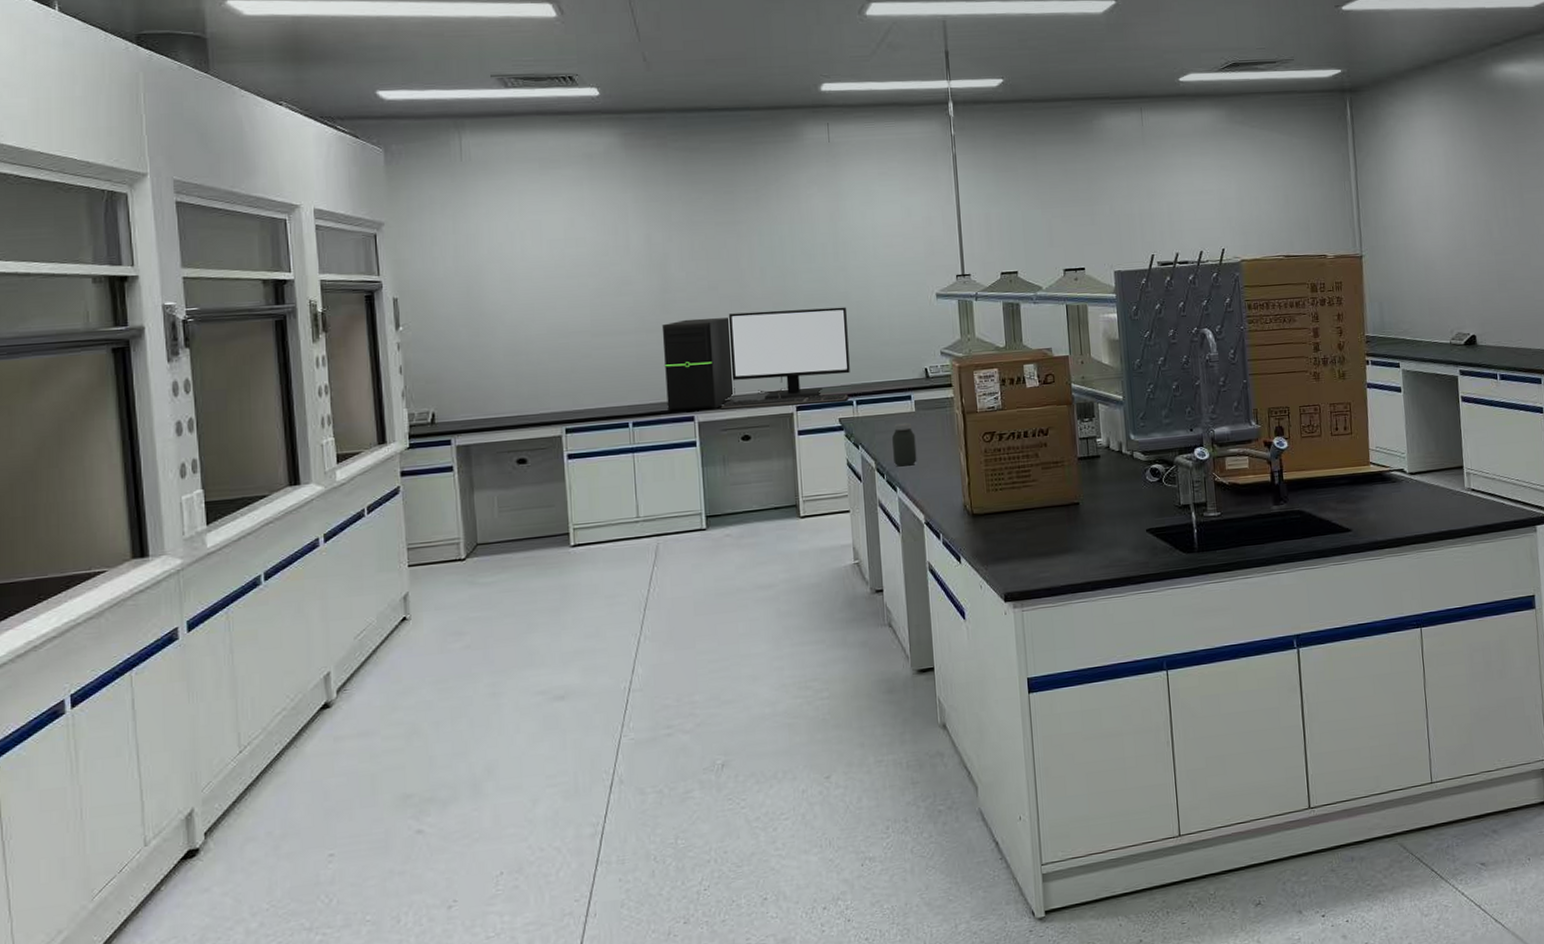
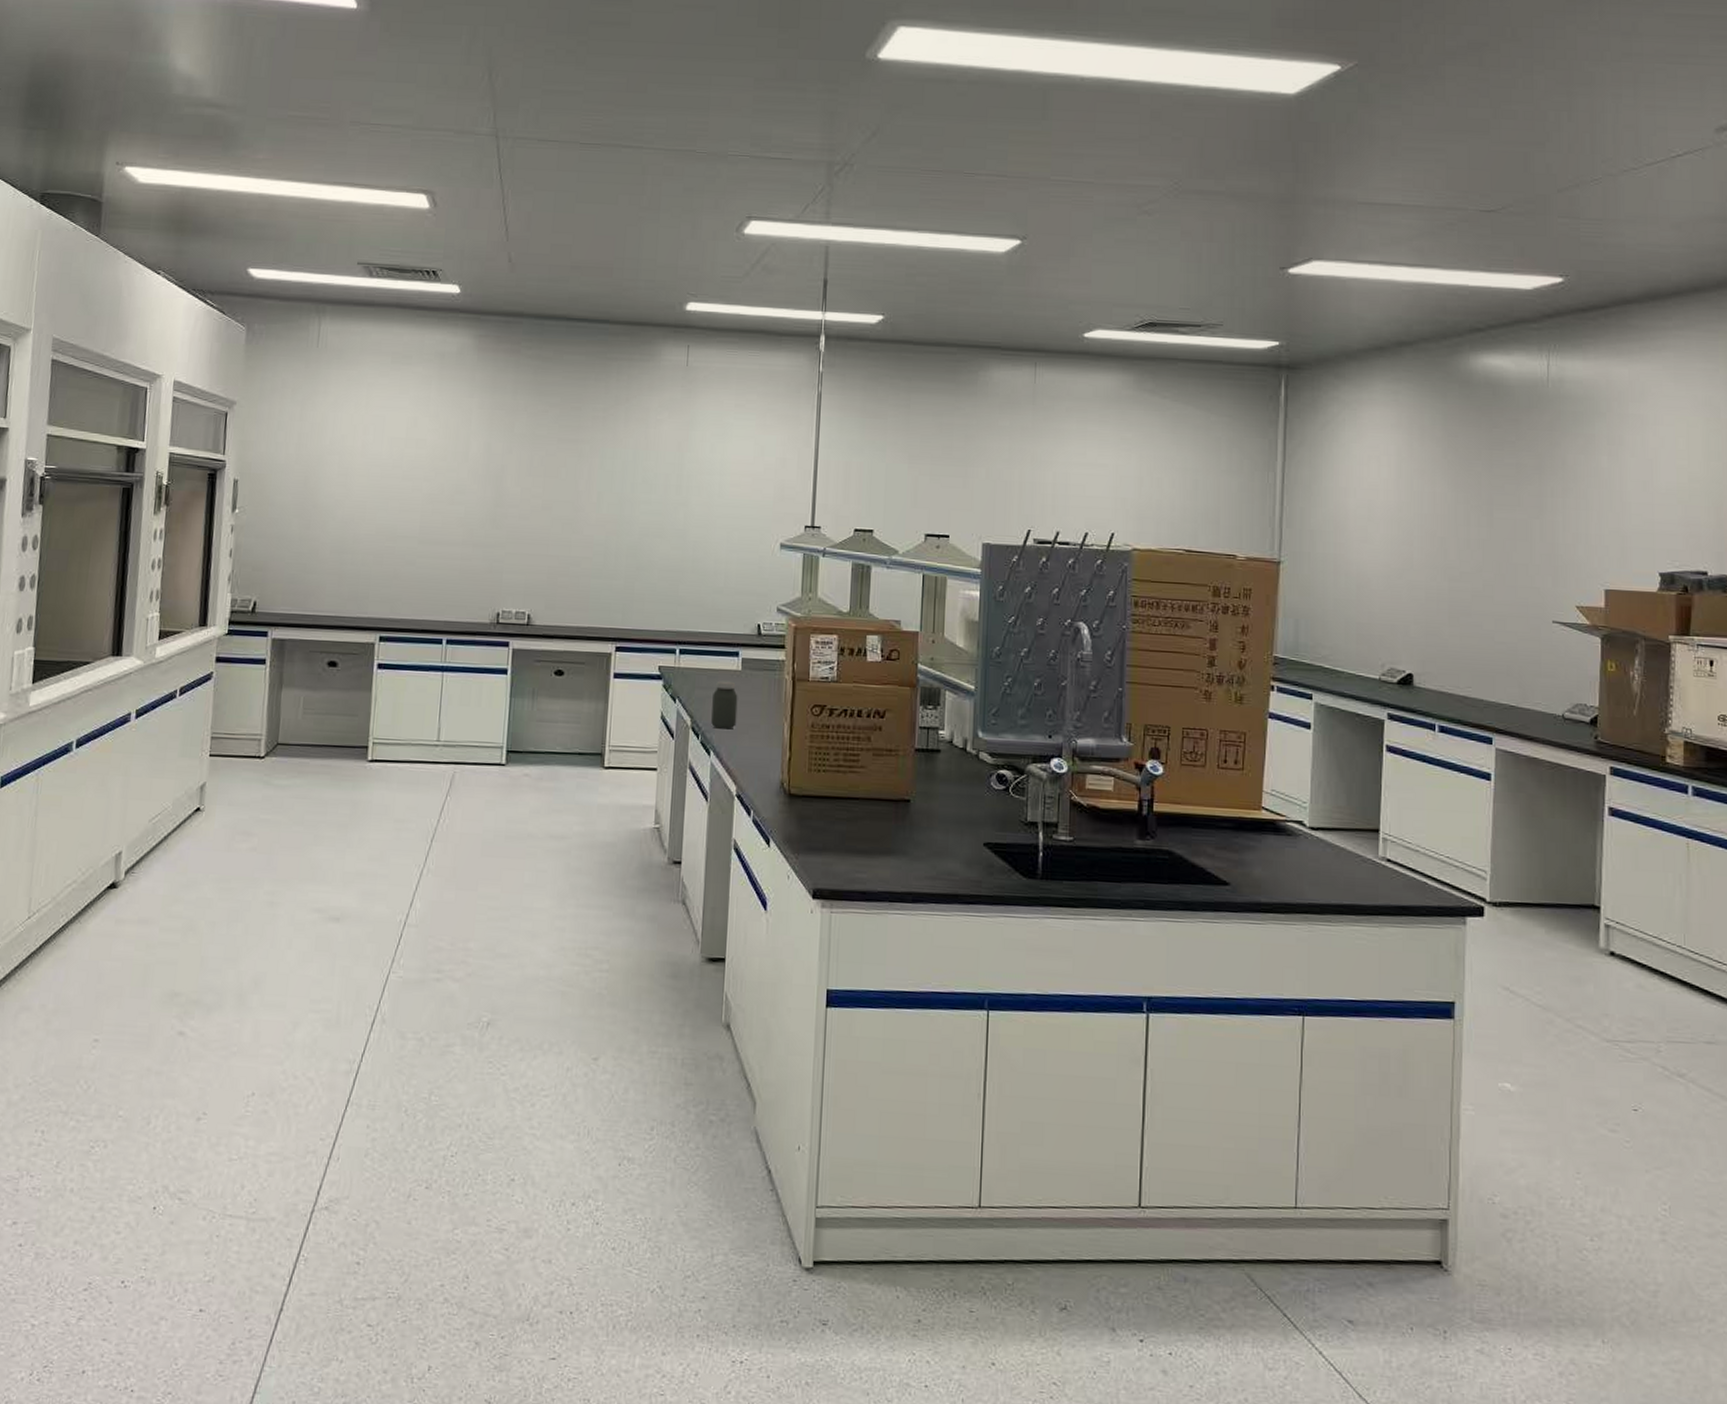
desktop computer: present [661,307,850,413] -> none [483,537,683,649]

